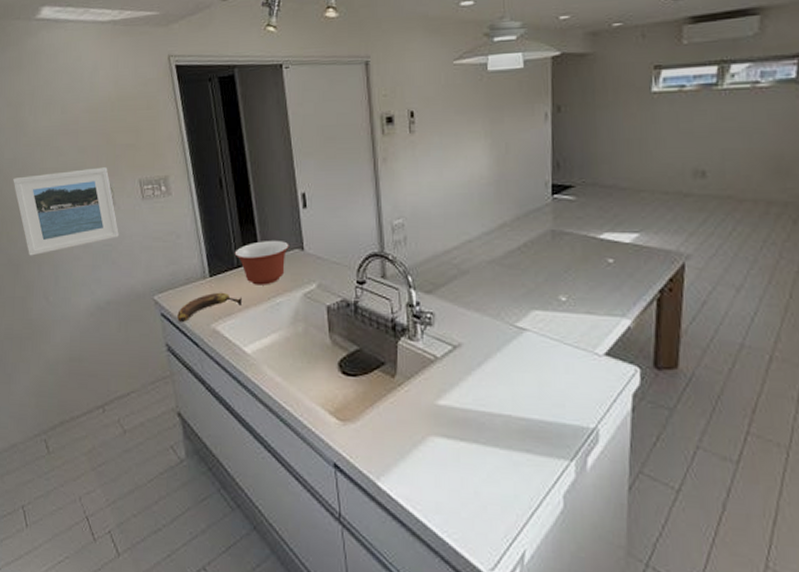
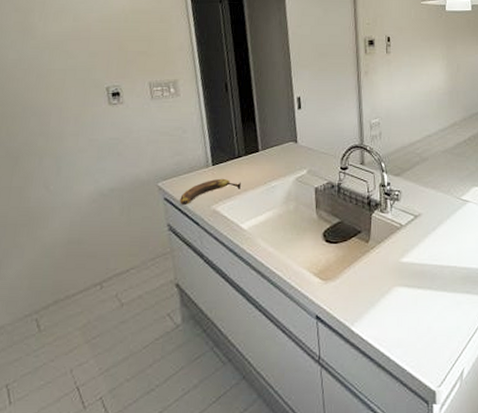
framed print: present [13,167,119,256] -> none [17,70,127,149]
mixing bowl: present [234,241,289,285] -> none [236,135,285,172]

